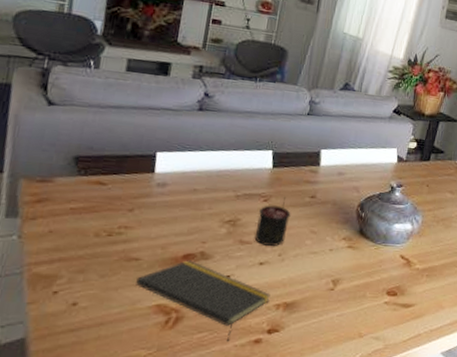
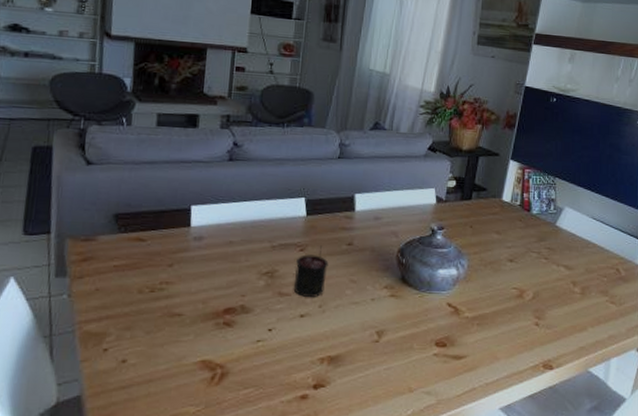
notepad: present [134,260,271,341] -> none [179,314,314,397]

